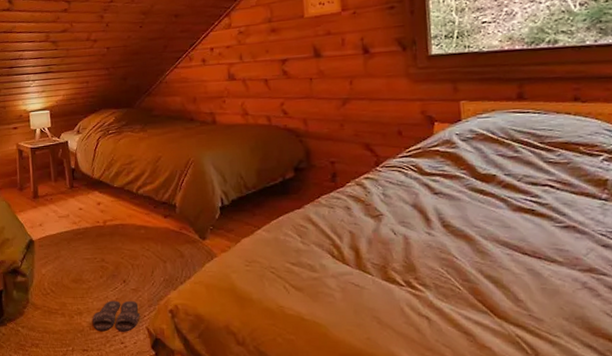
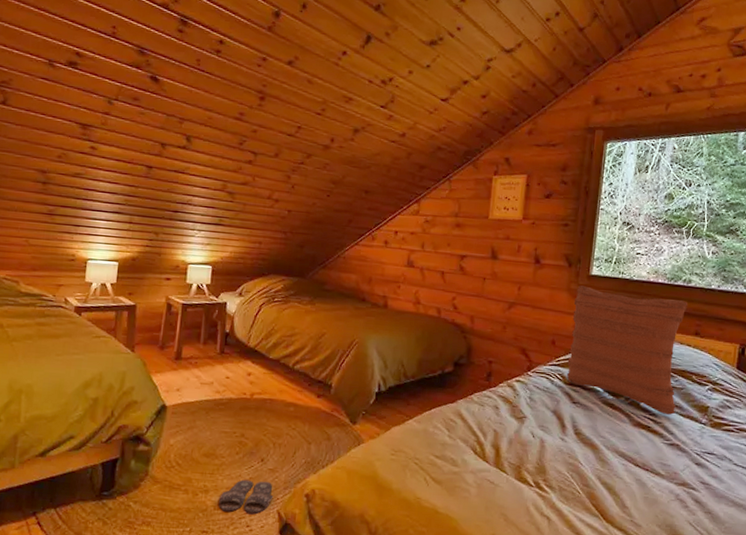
pillow: none [415,63,564,194] -> present [566,285,687,415]

